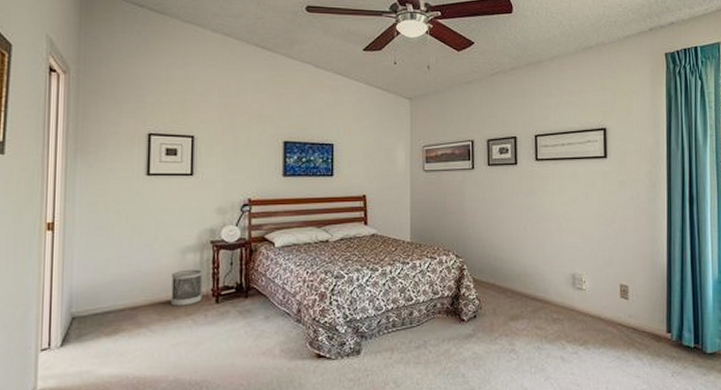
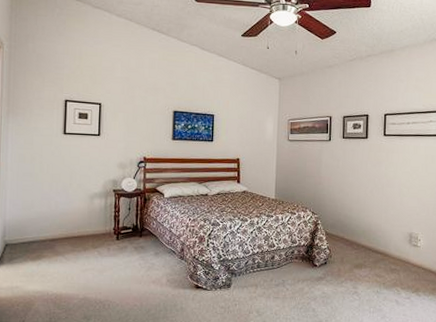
wastebasket: present [171,269,203,306] -> none [82,211,107,241]

